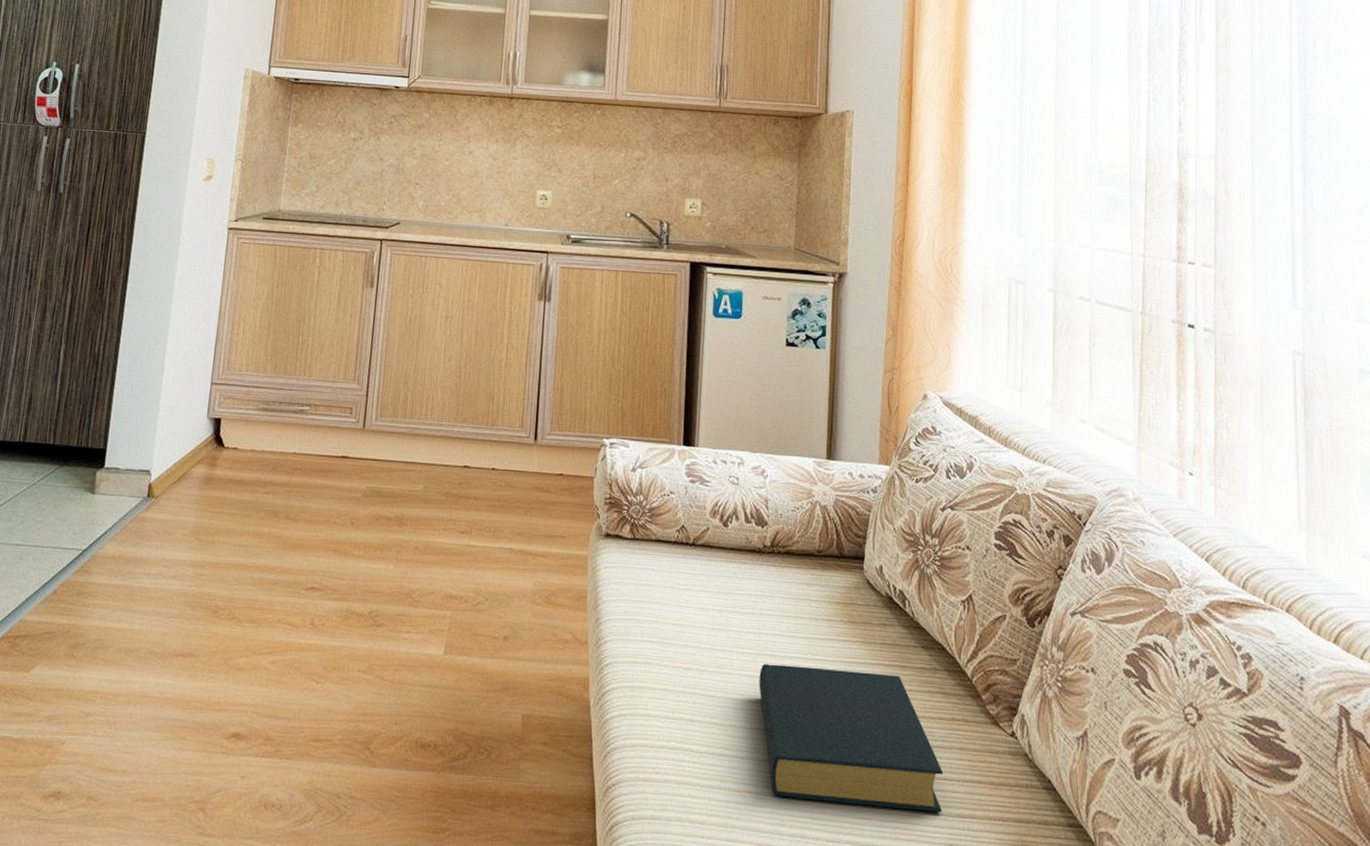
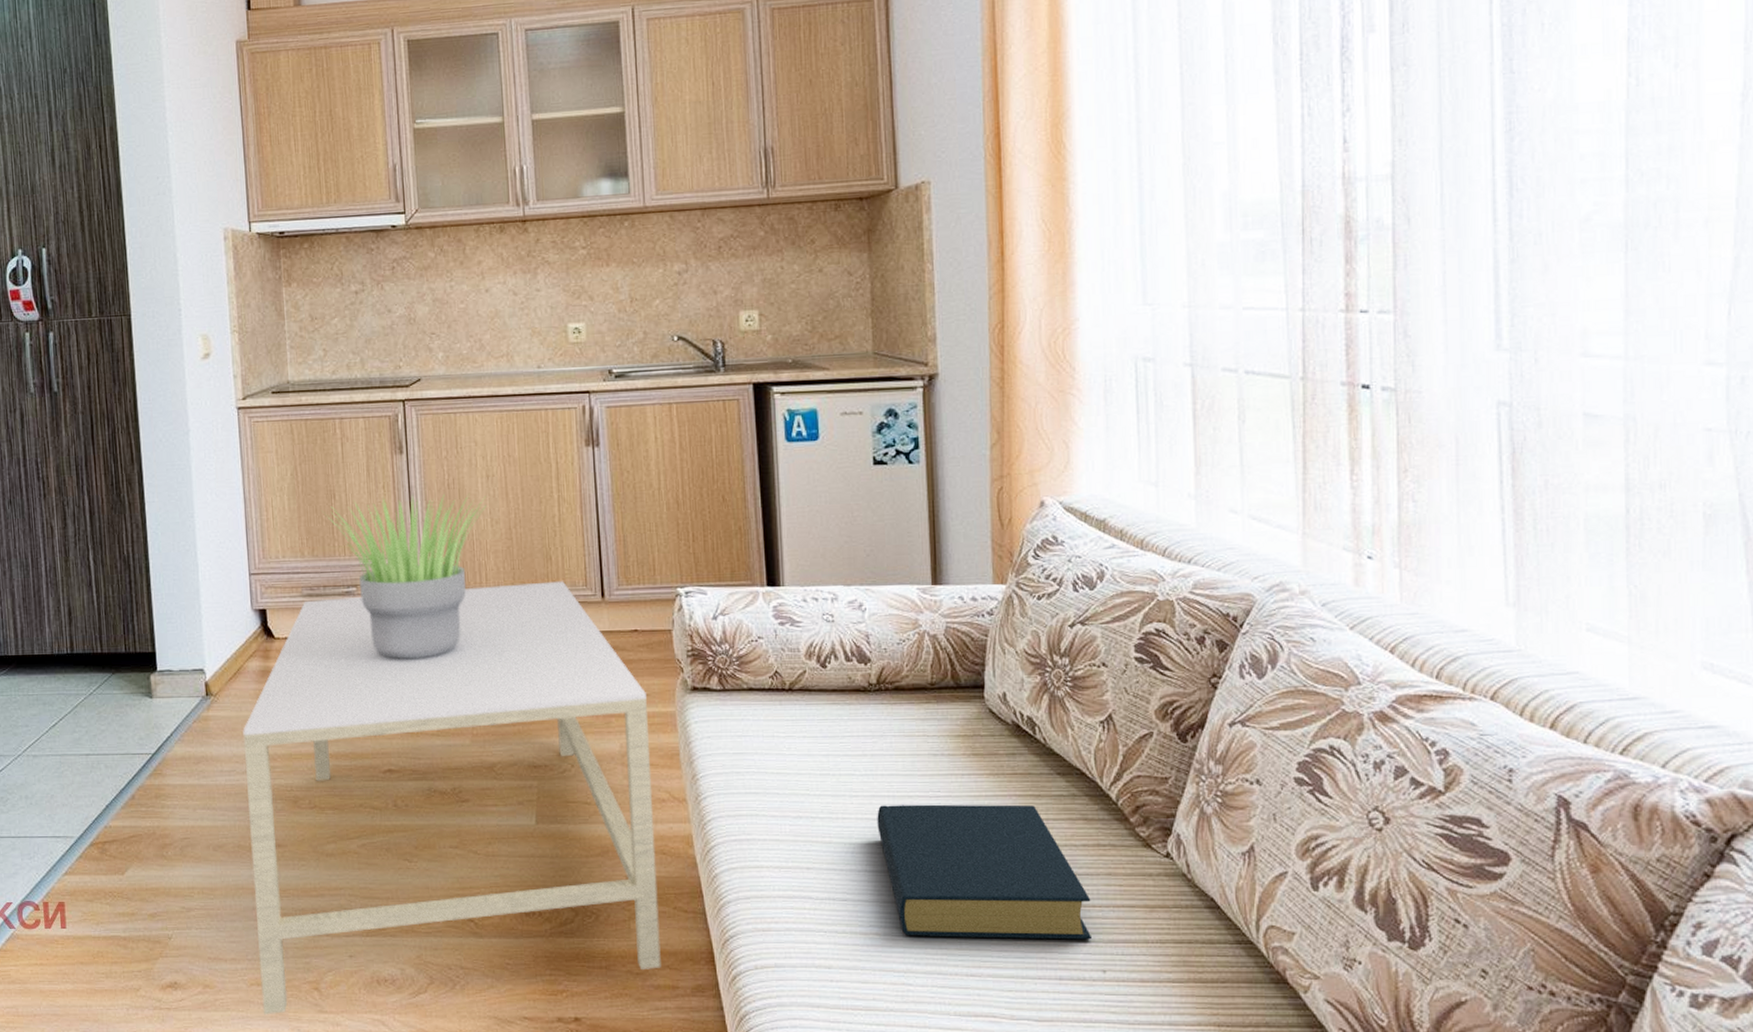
coffee table: none [143,414,563,834] -> present [243,581,661,1015]
potted plant: none [290,325,444,481] -> present [322,494,487,660]

